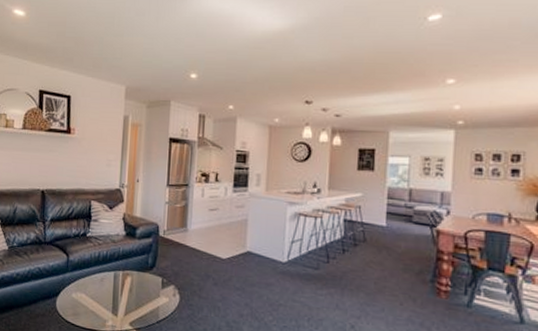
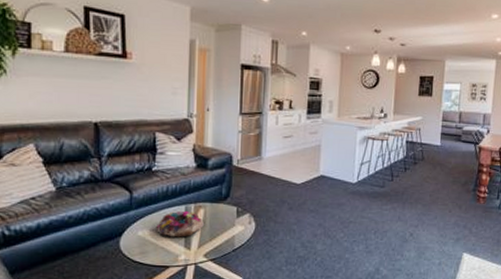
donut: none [88,277,131,303] -> present [157,210,204,237]

